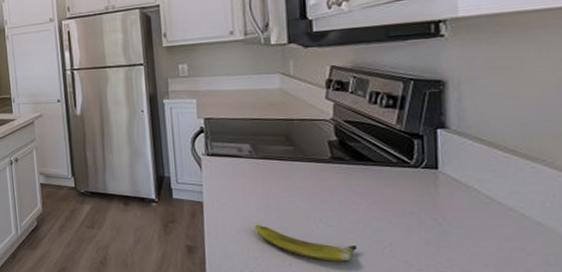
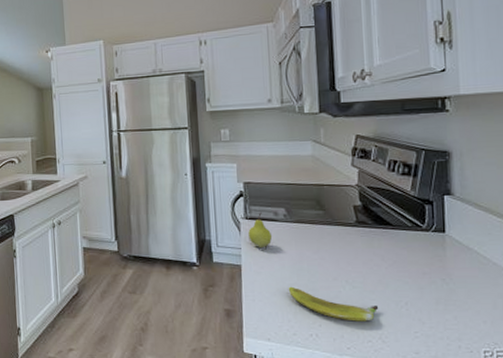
fruit: none [210,148,237,184] -> present [248,212,273,247]

